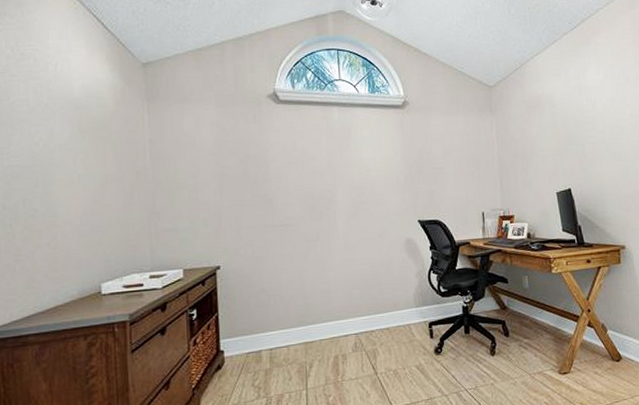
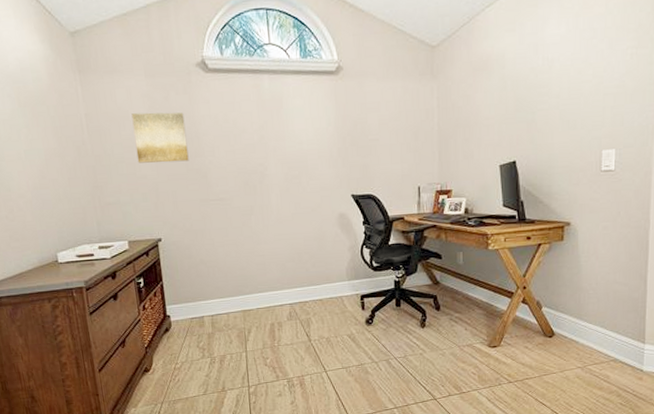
wall art: none [198,139,255,189] -> present [131,112,189,163]

